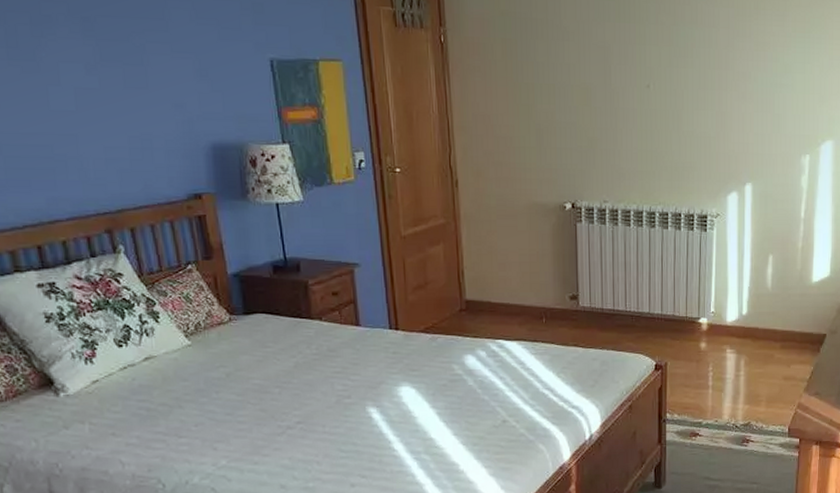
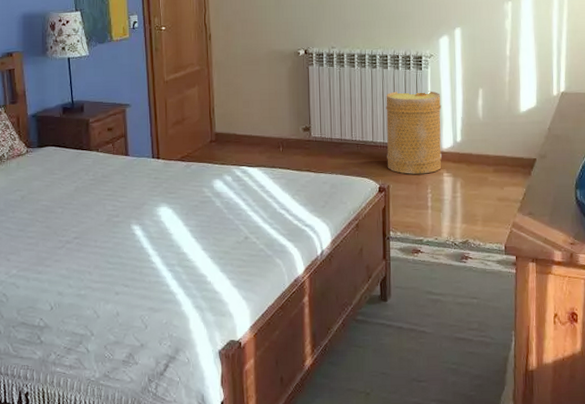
basket: none [664,256,727,350] -> present [385,91,442,174]

